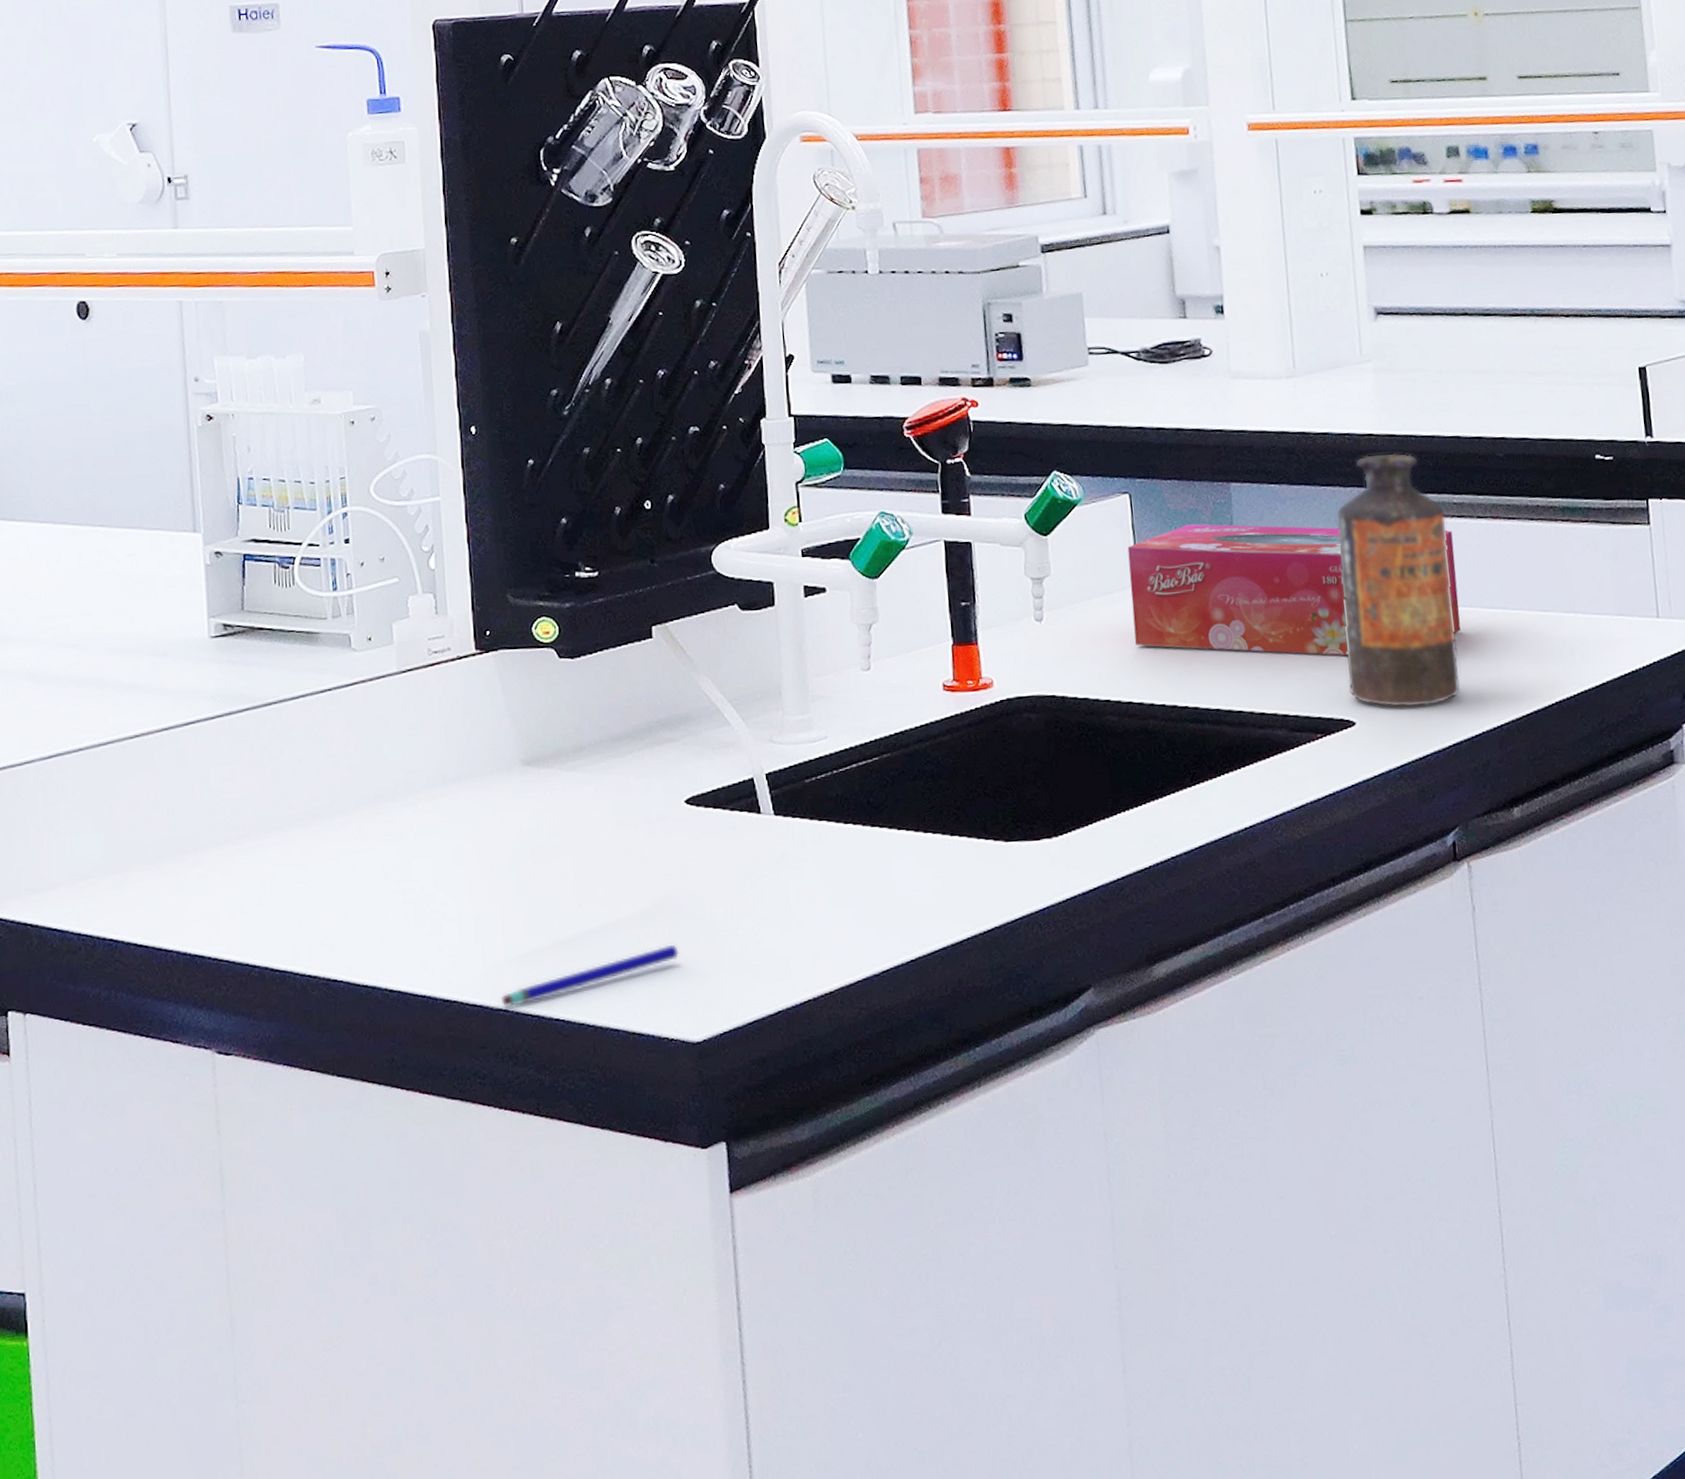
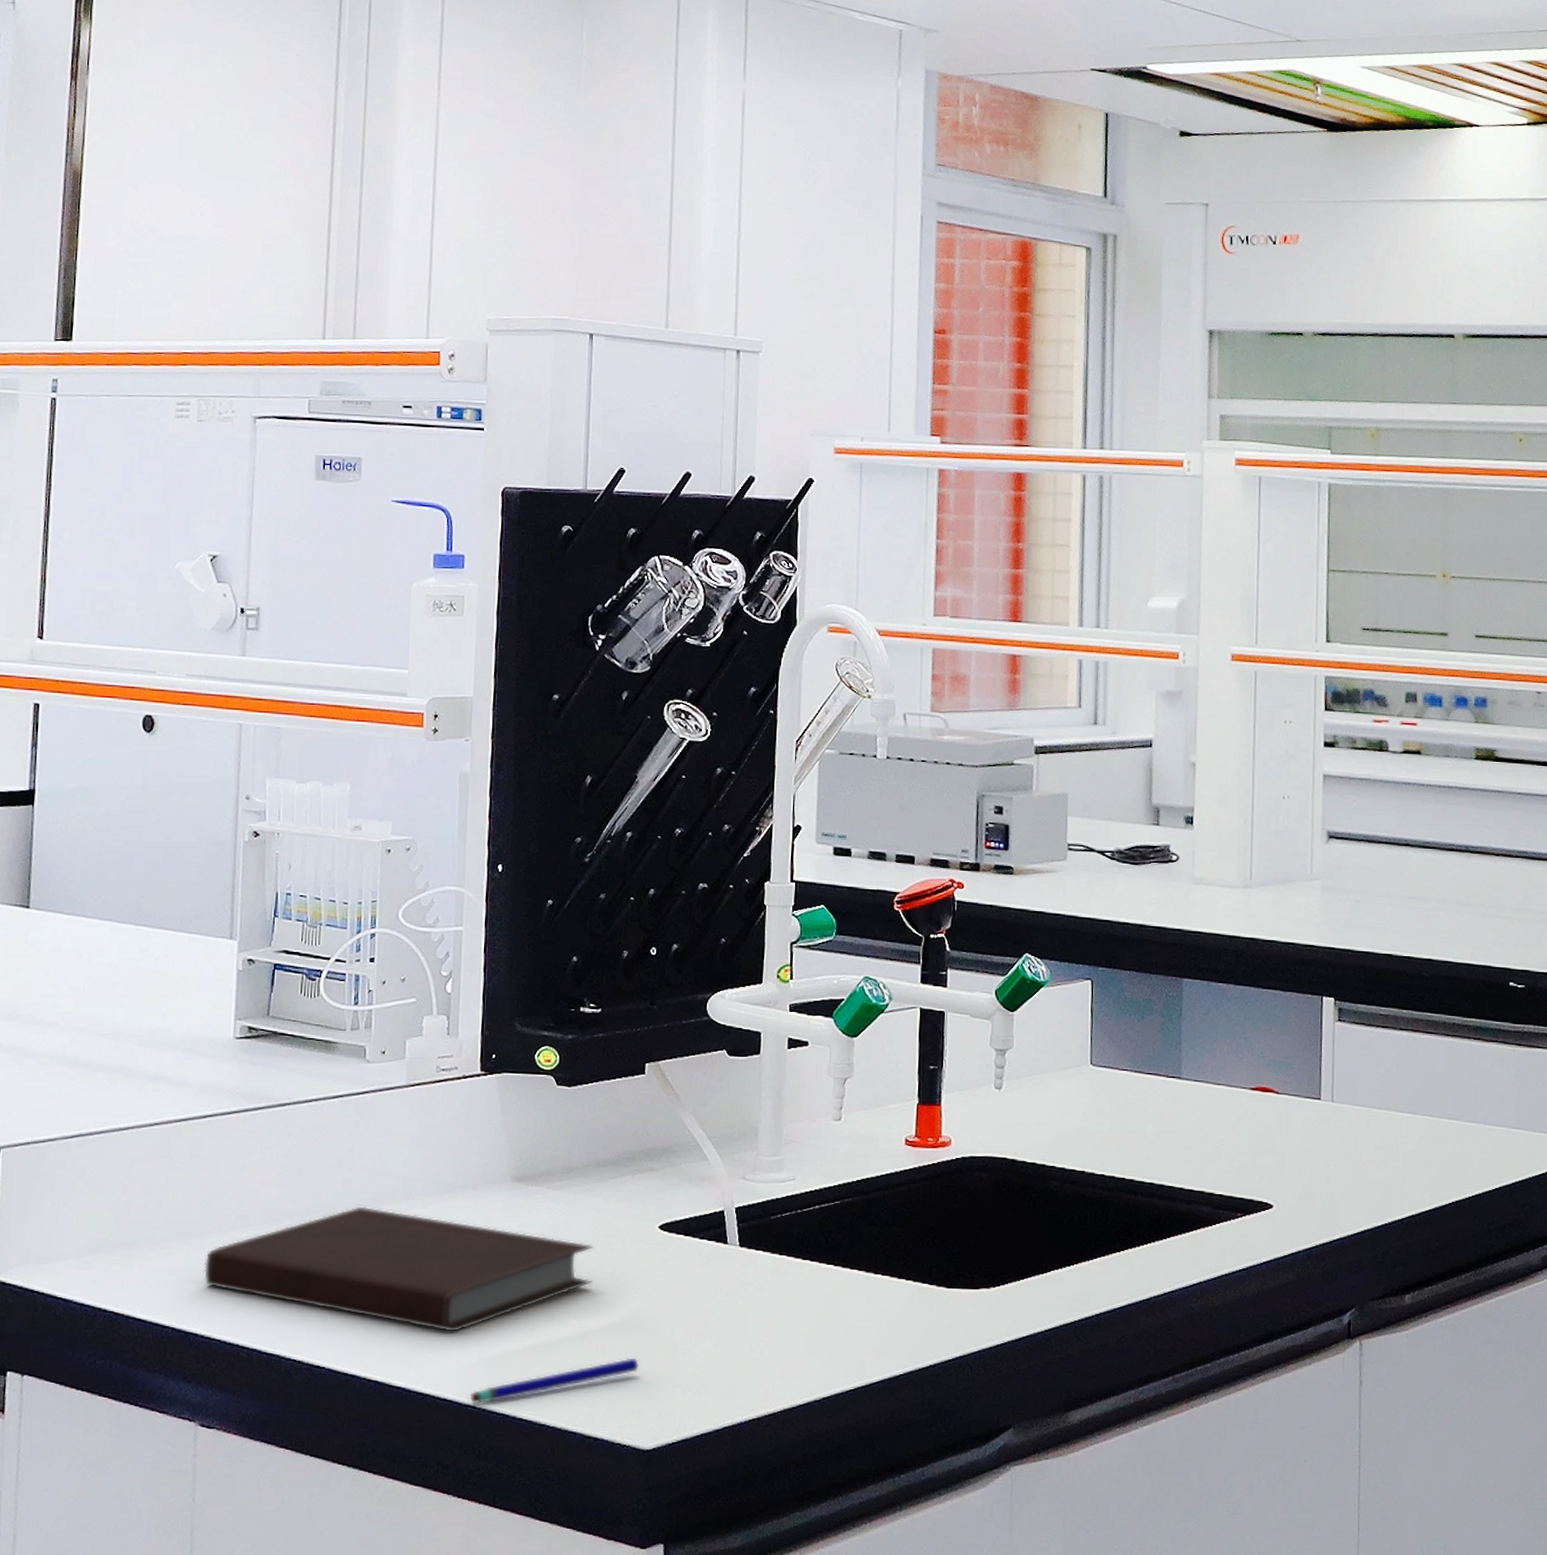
notebook: none [203,805,620,933] -> present [204,1206,594,1332]
tissue box: present [1127,523,1461,656] -> none [1082,1012,1376,1145]
bottle: present [1336,453,1460,708] -> none [1271,964,1371,1196]

